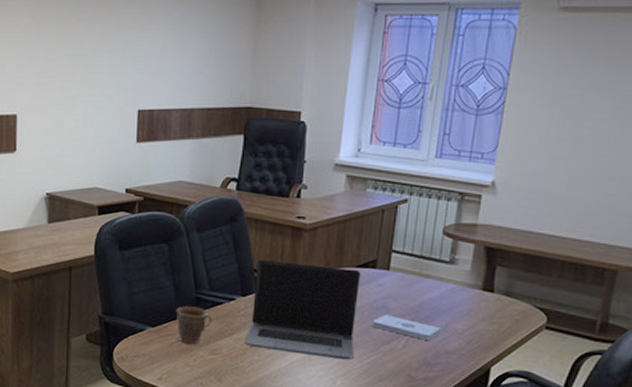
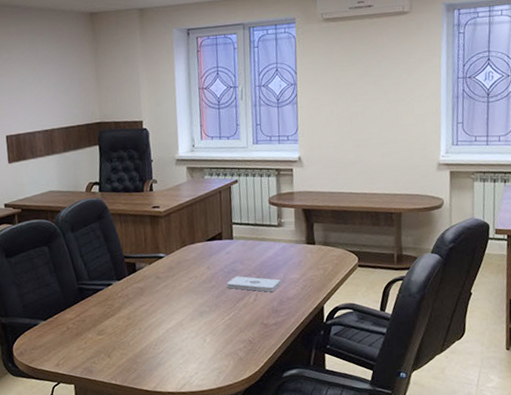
mug: present [176,305,213,345] -> none [63,296,96,330]
laptop computer: present [244,259,361,360] -> none [125,243,218,323]

